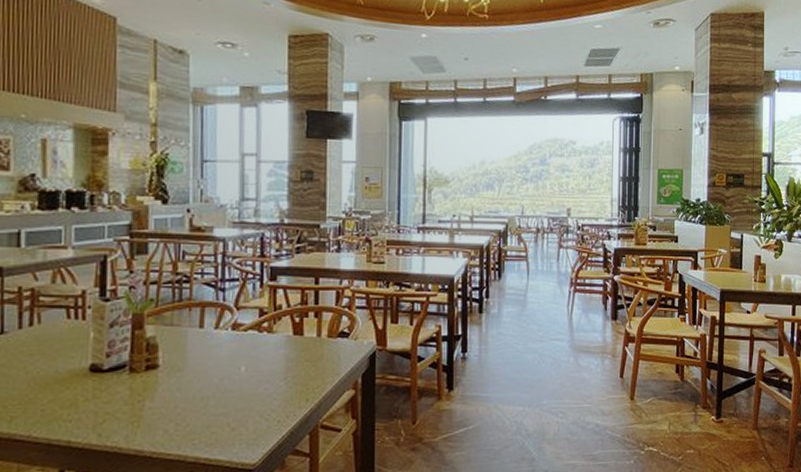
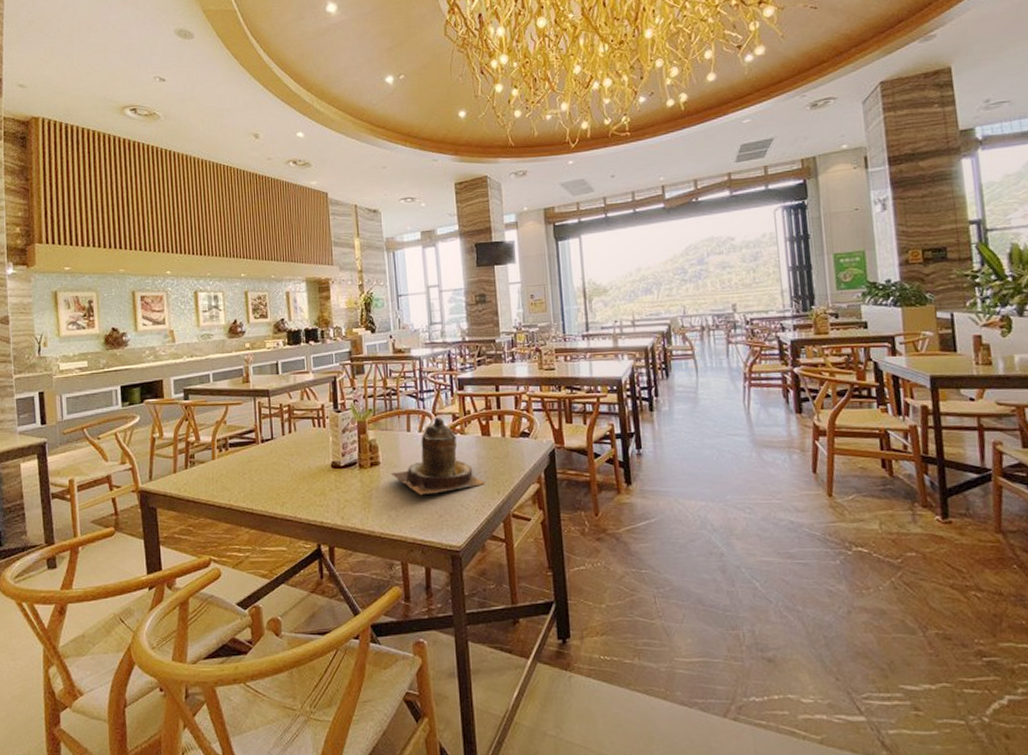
teapot: none [172,312,293,406] -> present [390,417,486,496]

